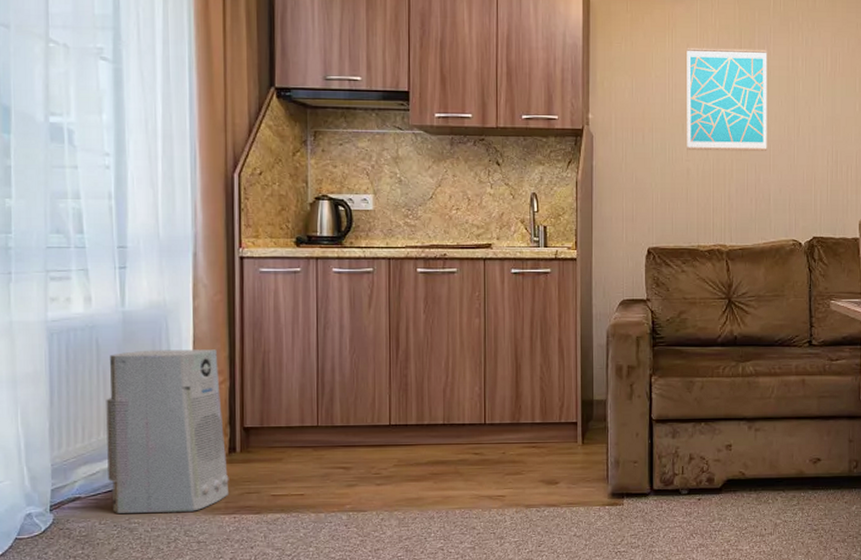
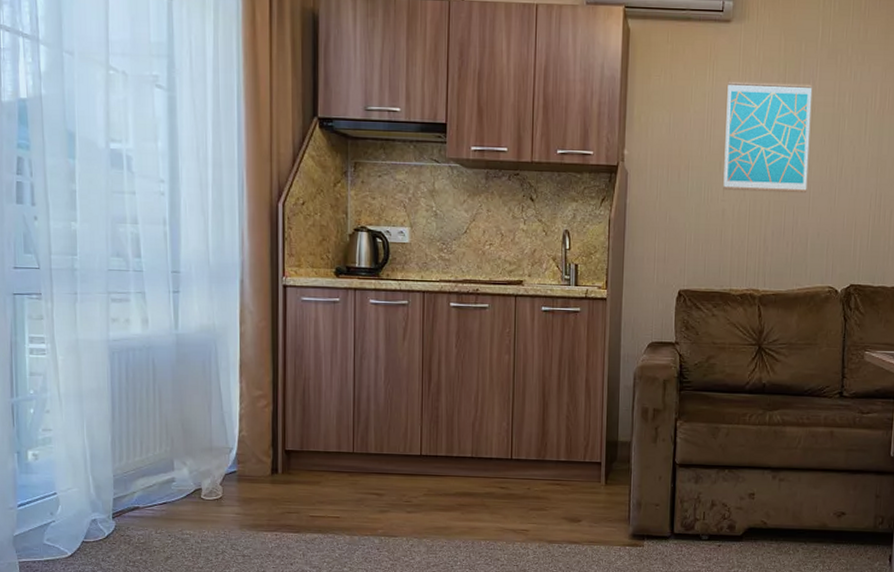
air purifier: present [106,349,230,513] -> none [161,372,272,527]

